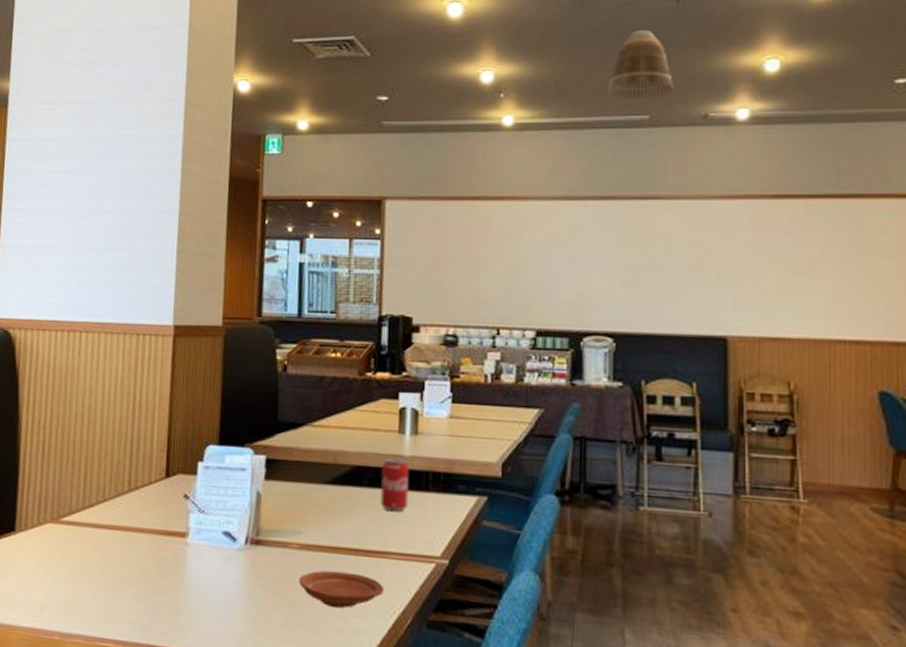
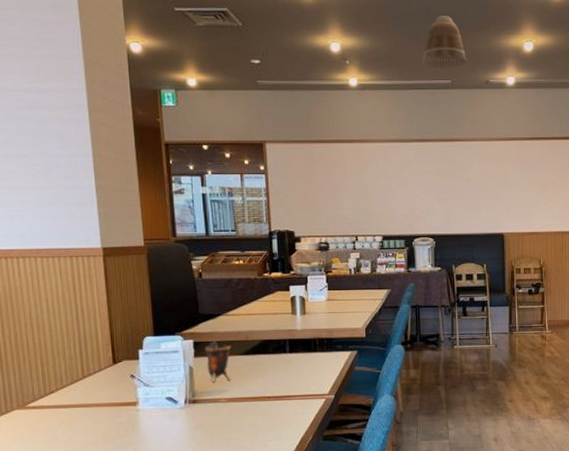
cup: none [279,460,313,520] -> present [204,341,232,383]
plate: present [299,570,385,609] -> none [229,412,292,438]
beverage can: present [380,458,410,512] -> none [282,332,303,368]

